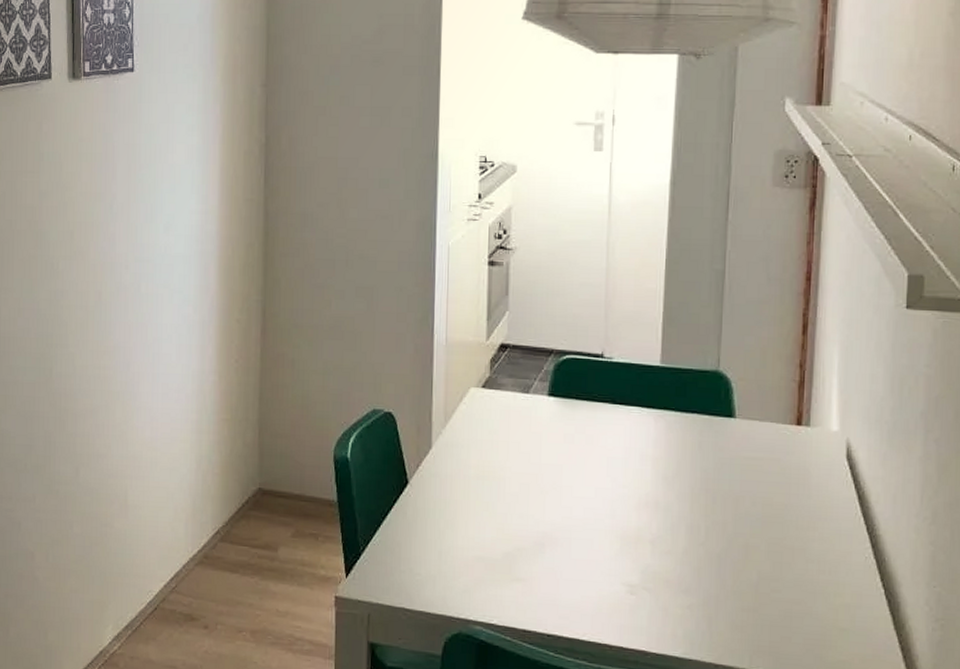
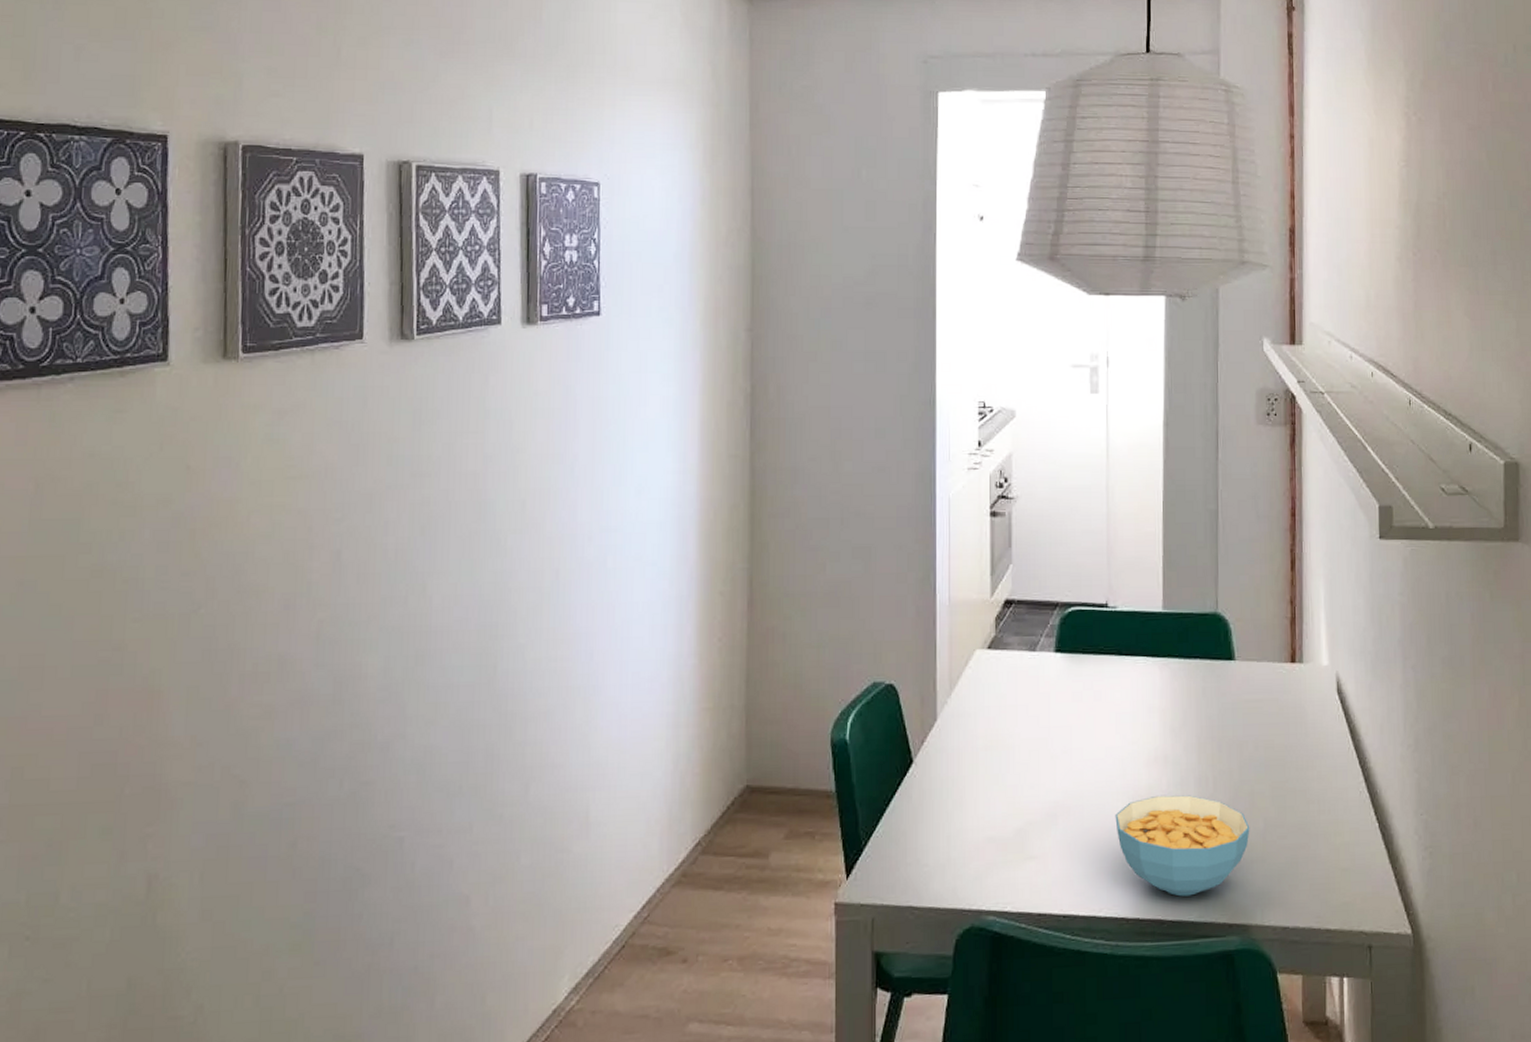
cereal bowl: none [602,537,742,634] -> present [1115,795,1250,897]

